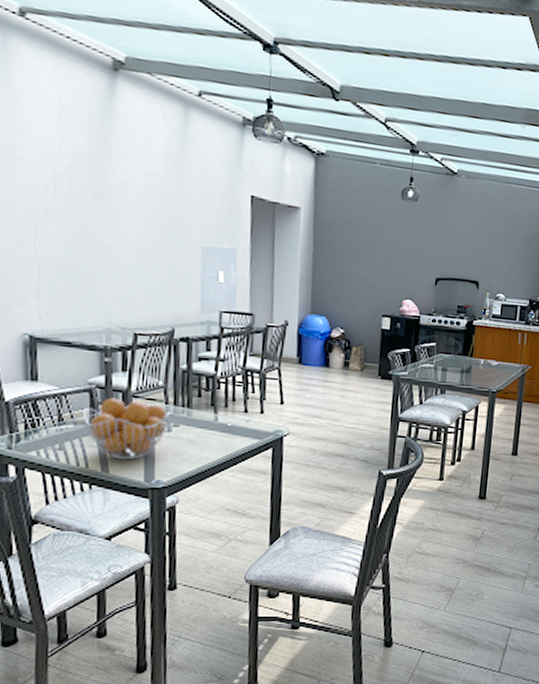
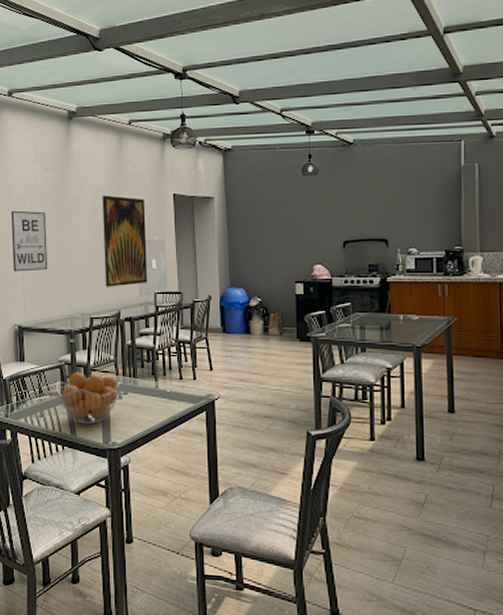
wall art: none [20,180,76,268] -> present [11,210,48,272]
wall art: none [156,182,215,299] -> present [102,195,148,287]

